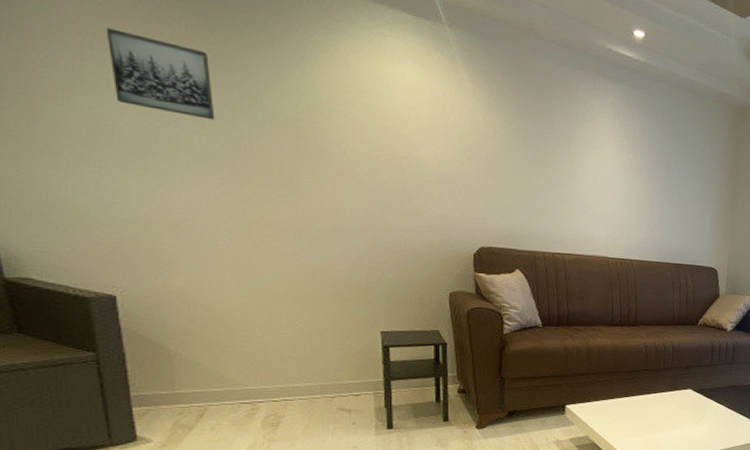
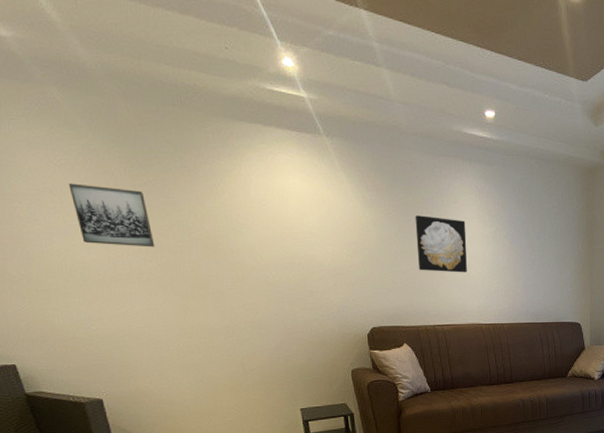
wall art: none [542,129,601,200] -> present [415,215,467,273]

